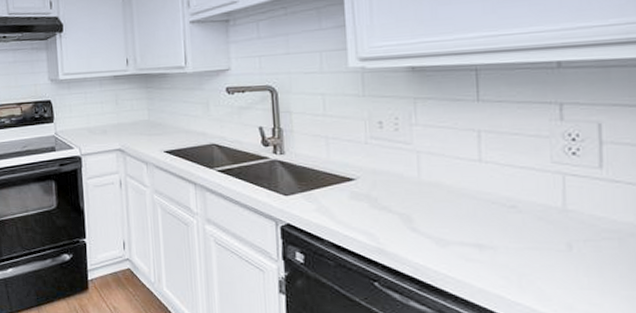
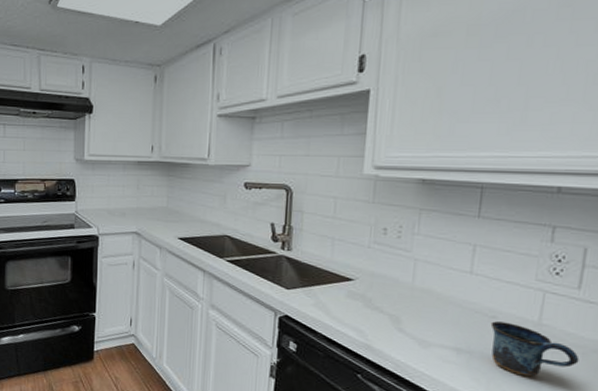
mug: none [511,211,616,269] -> present [490,321,580,377]

